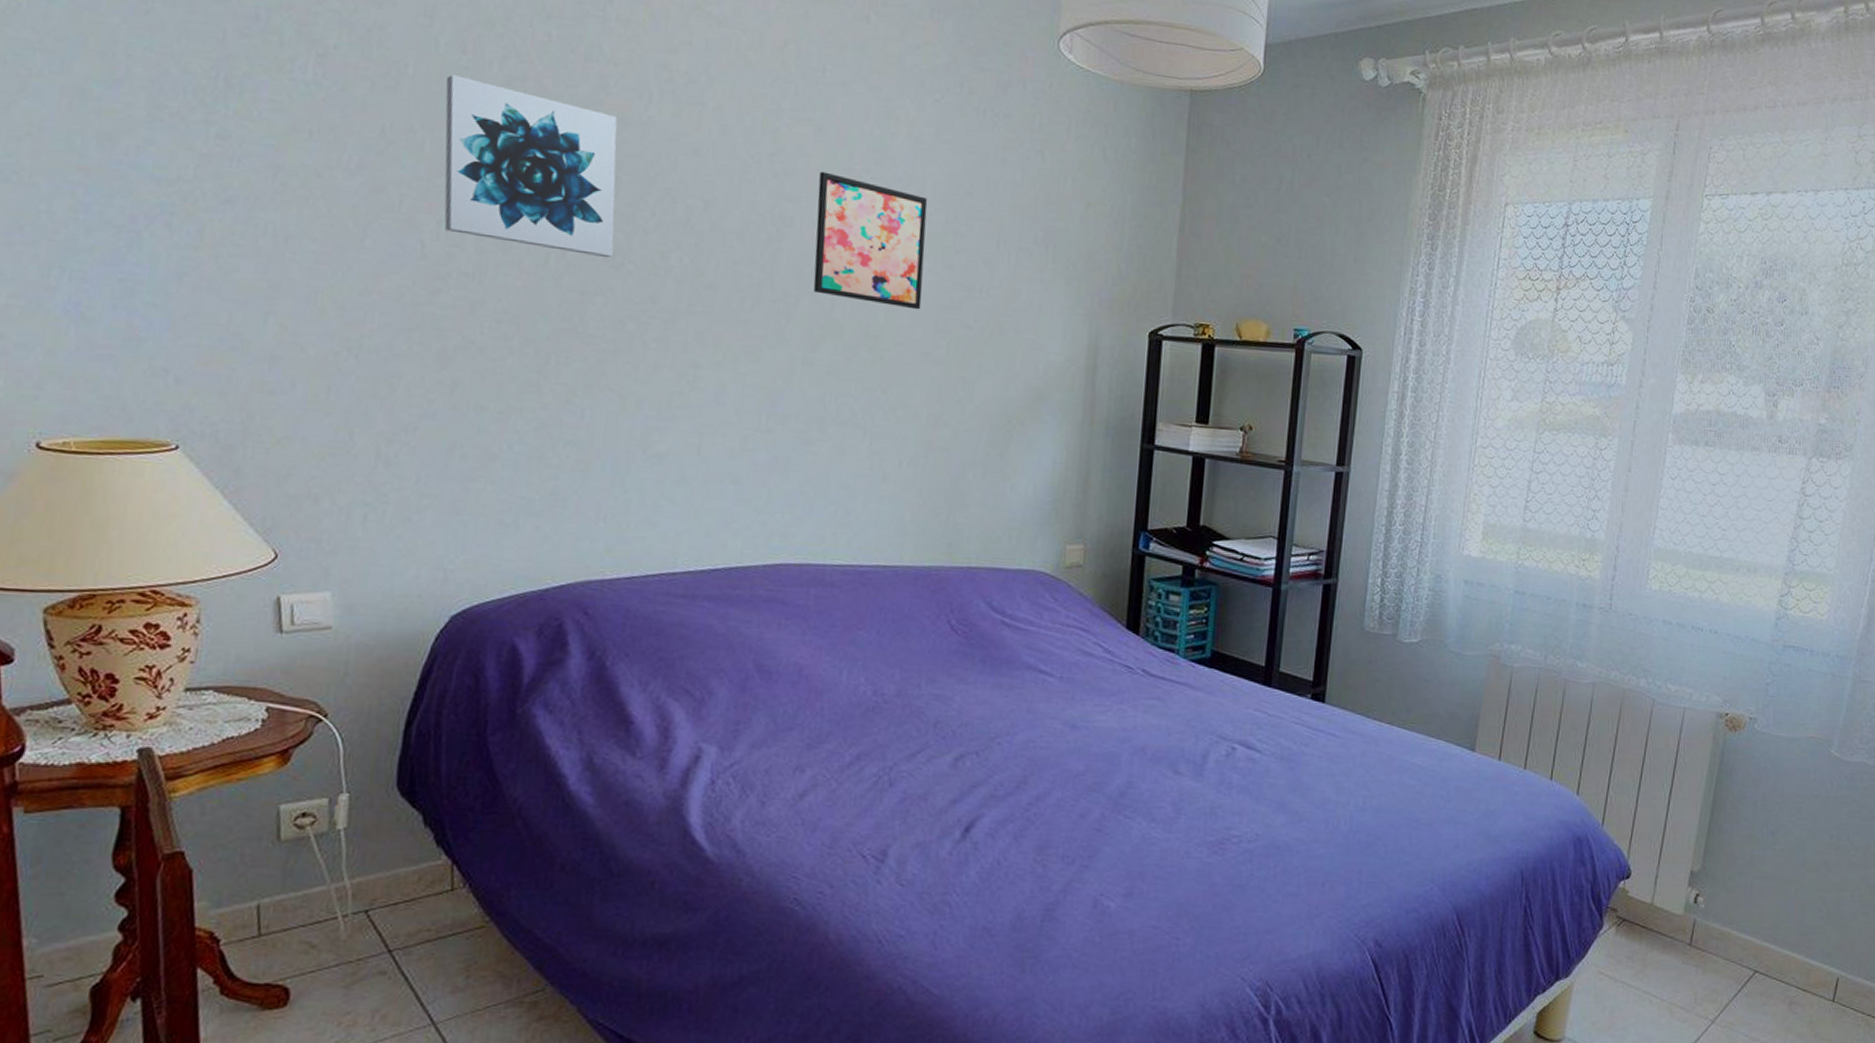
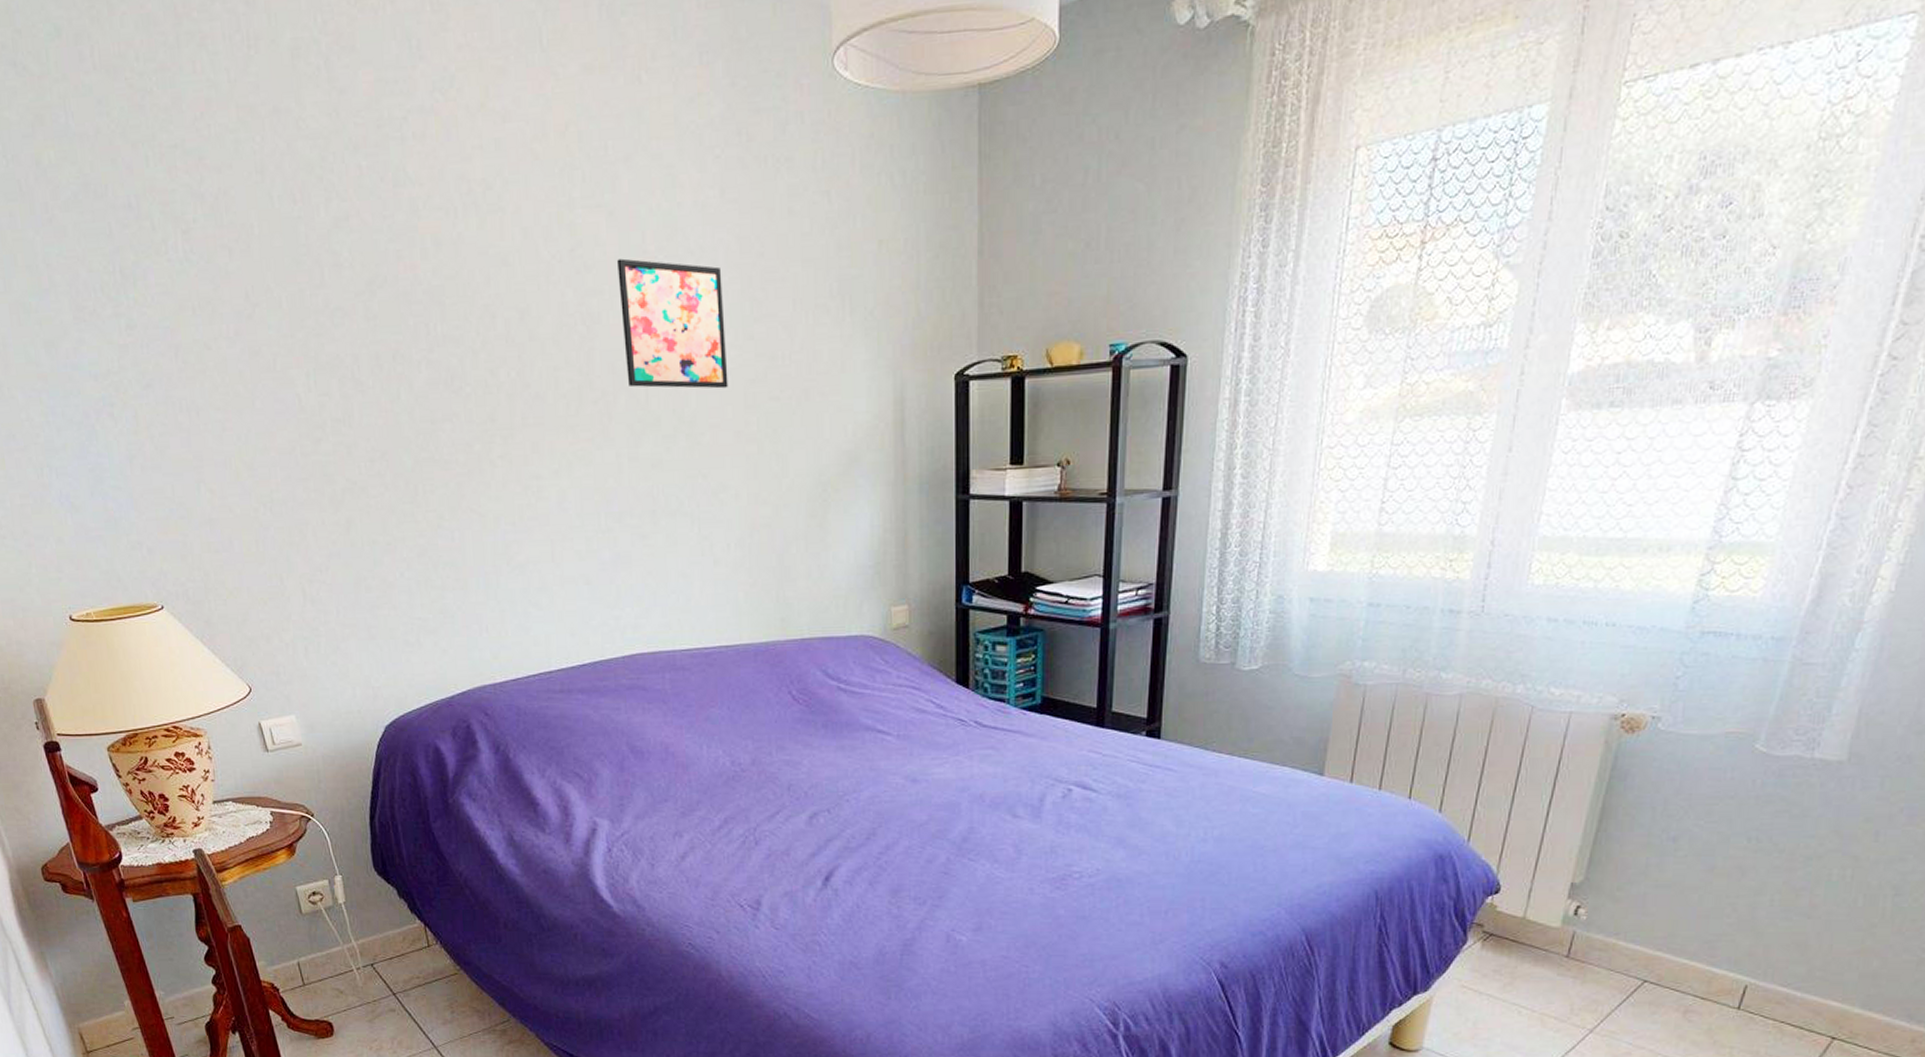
wall art: present [444,75,617,257] -> none [285,227,451,384]

